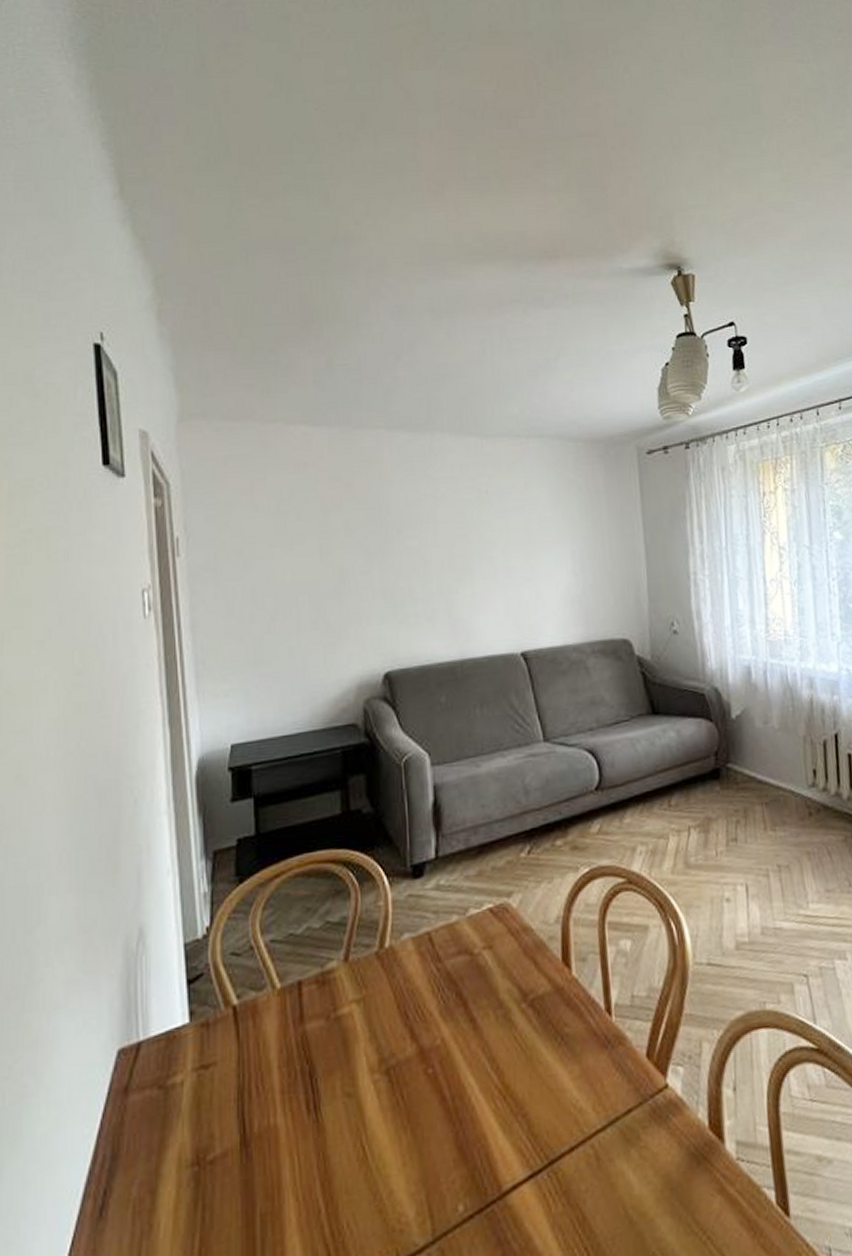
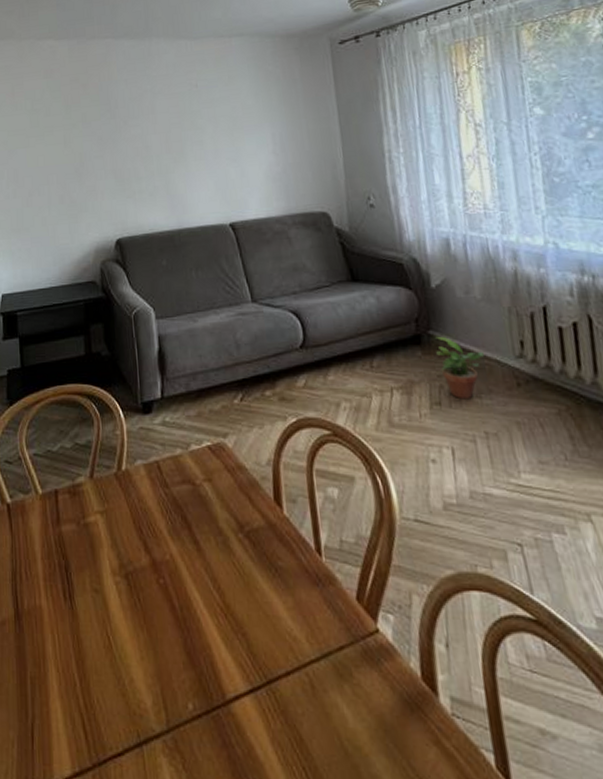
potted plant: none [732,769,779,834] -> present [434,336,484,400]

